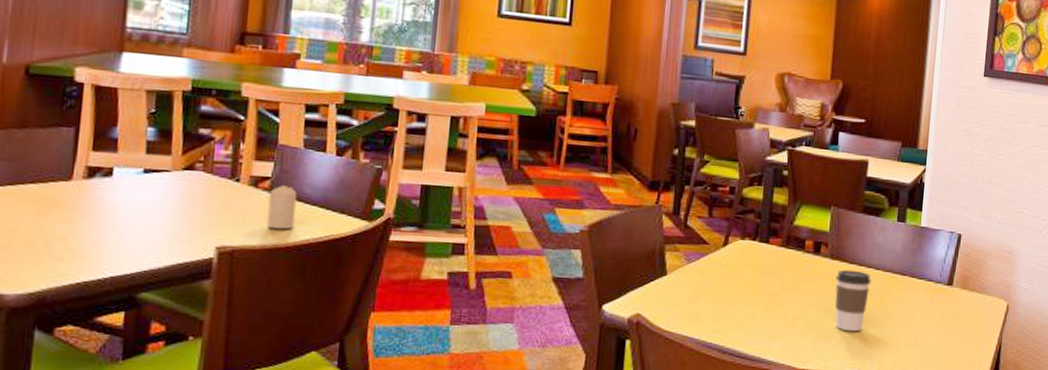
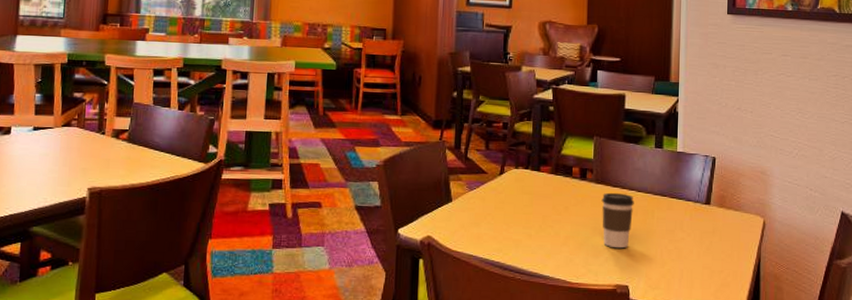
candle: present [266,185,298,230] -> none [126,136,149,172]

